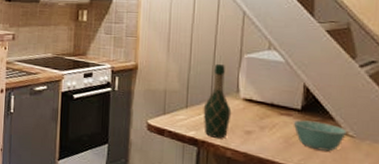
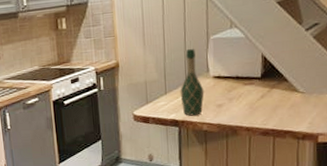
bowl: present [293,119,346,152] -> none [255,85,298,110]

